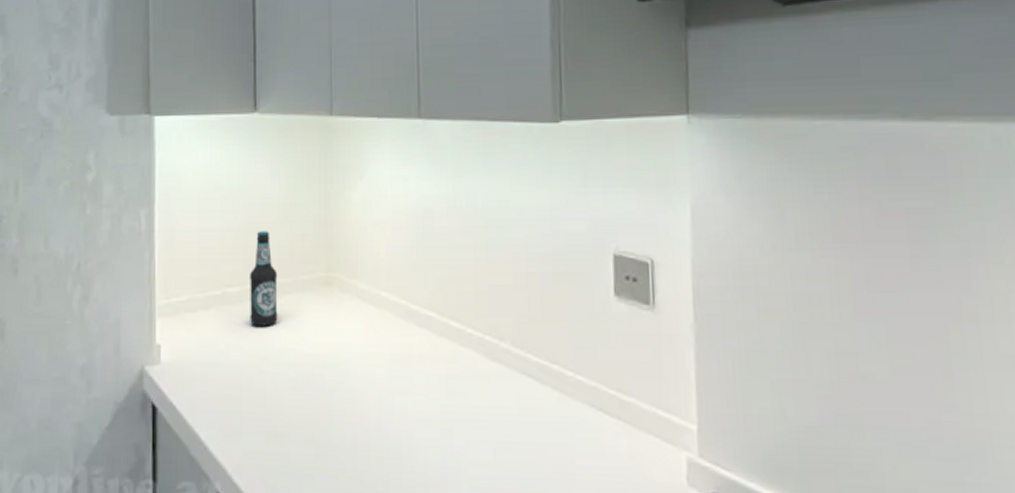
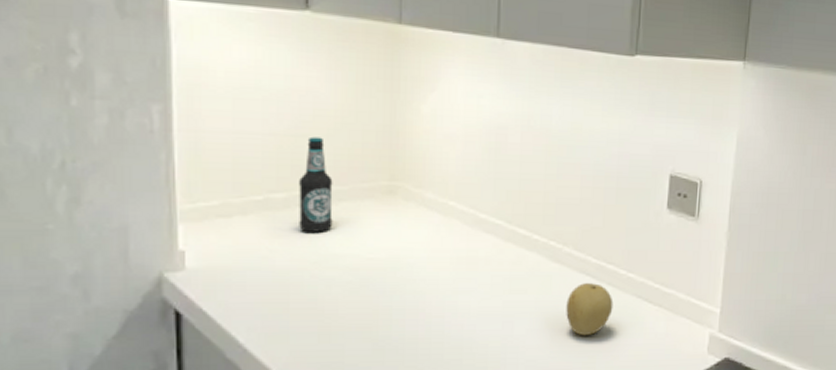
fruit: none [508,386,563,453] -> present [566,283,614,336]

